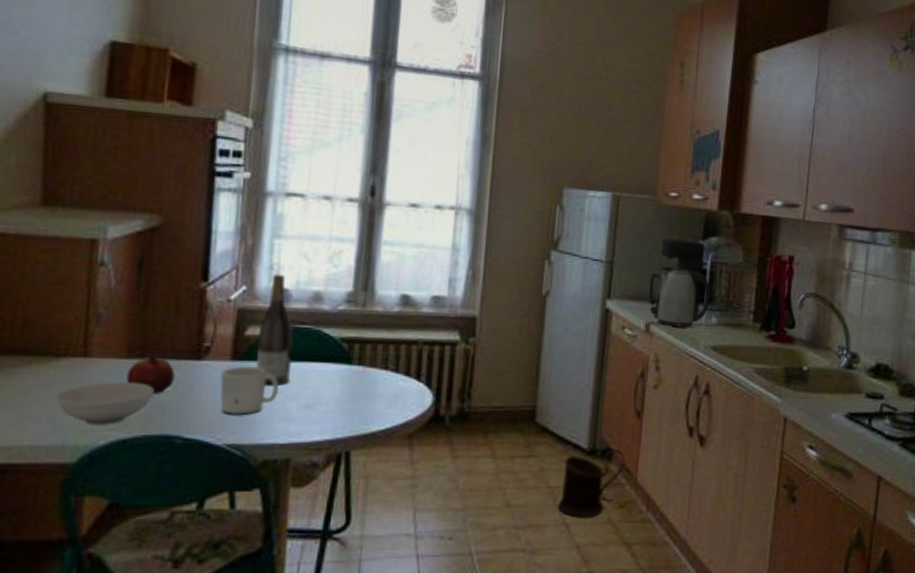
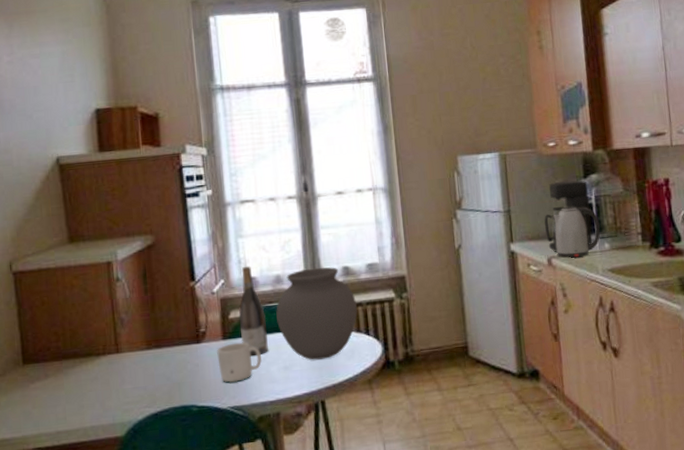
bowl: present [57,382,154,425] -> none [103,367,170,405]
fruit: present [126,355,175,394] -> none [149,345,184,374]
vase: none [306,289,411,402] -> present [276,267,357,360]
bucket: present [558,449,626,518] -> none [499,370,552,433]

